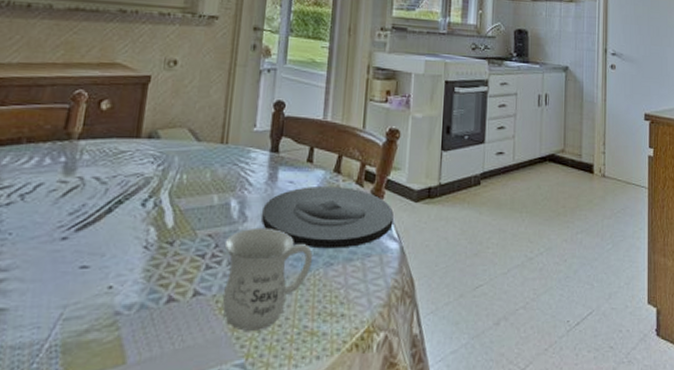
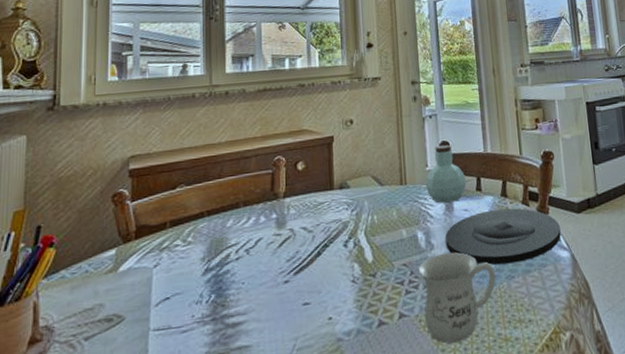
jar: none [249,104,298,171] -> present [425,144,467,204]

